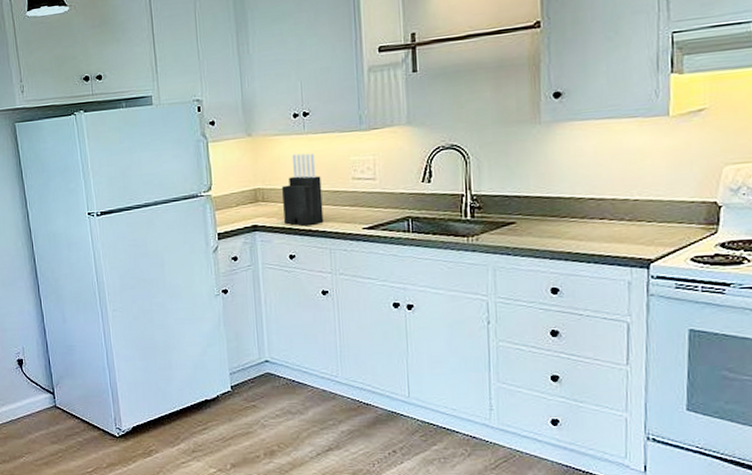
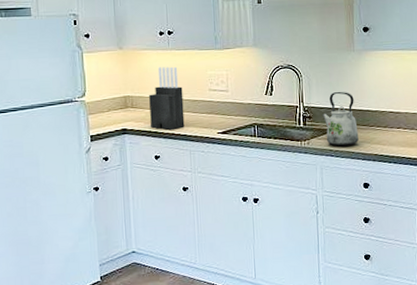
kettle: none [496,175,545,243] -> present [322,92,359,147]

